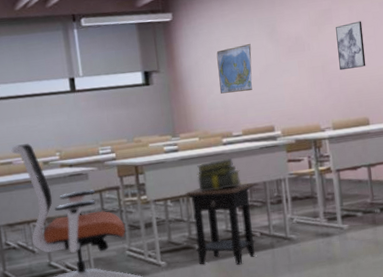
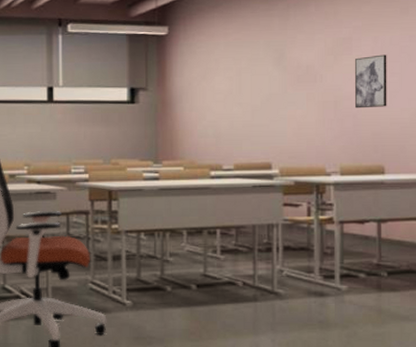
side table: present [185,183,256,265] -> none [161,224,240,315]
stack of books: present [196,158,242,191] -> none [176,193,227,228]
world map: present [216,44,252,94] -> none [213,69,254,121]

